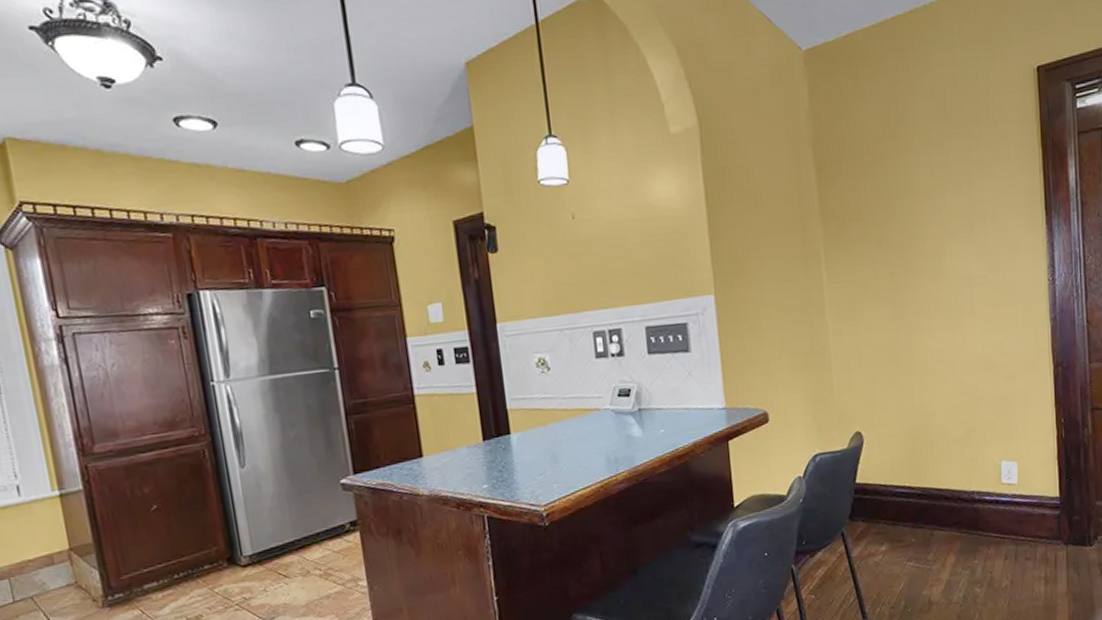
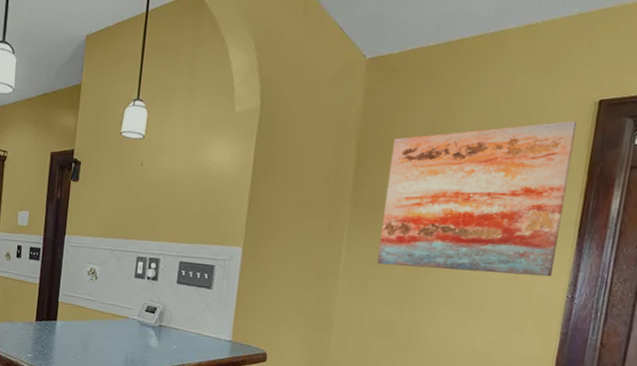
wall art: none [850,91,1030,284] -> present [377,120,578,277]

